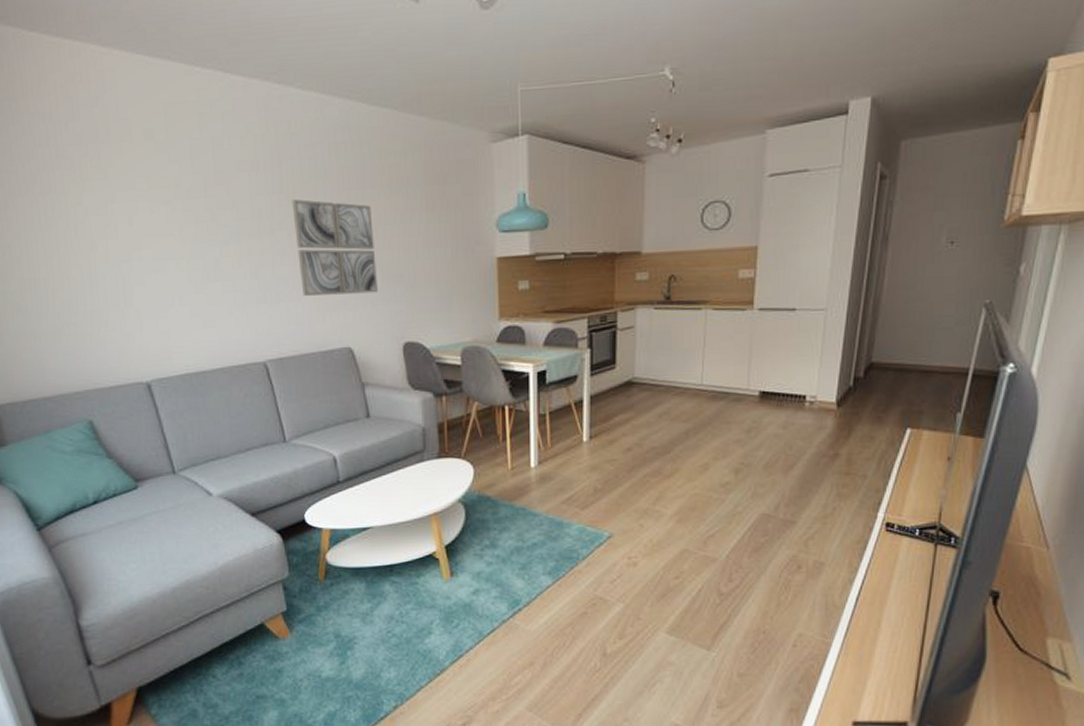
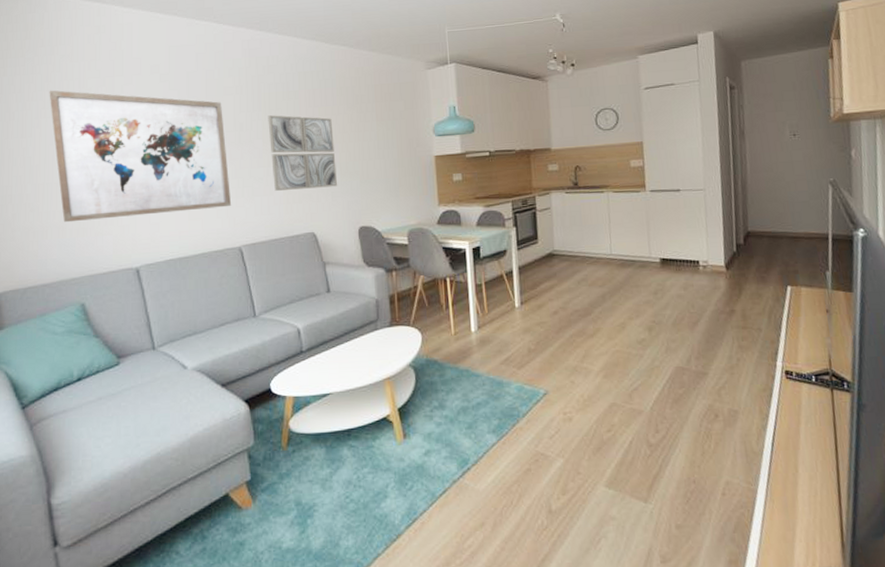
wall art: none [21,159,253,327] -> present [49,90,232,223]

